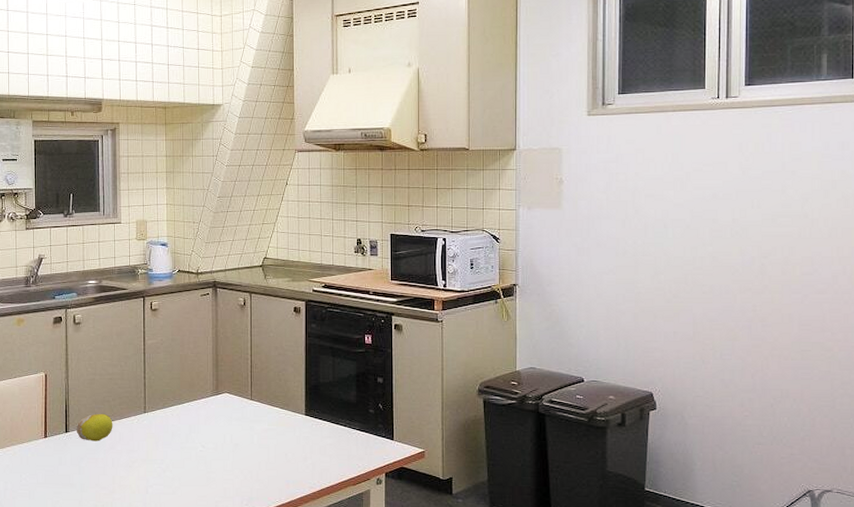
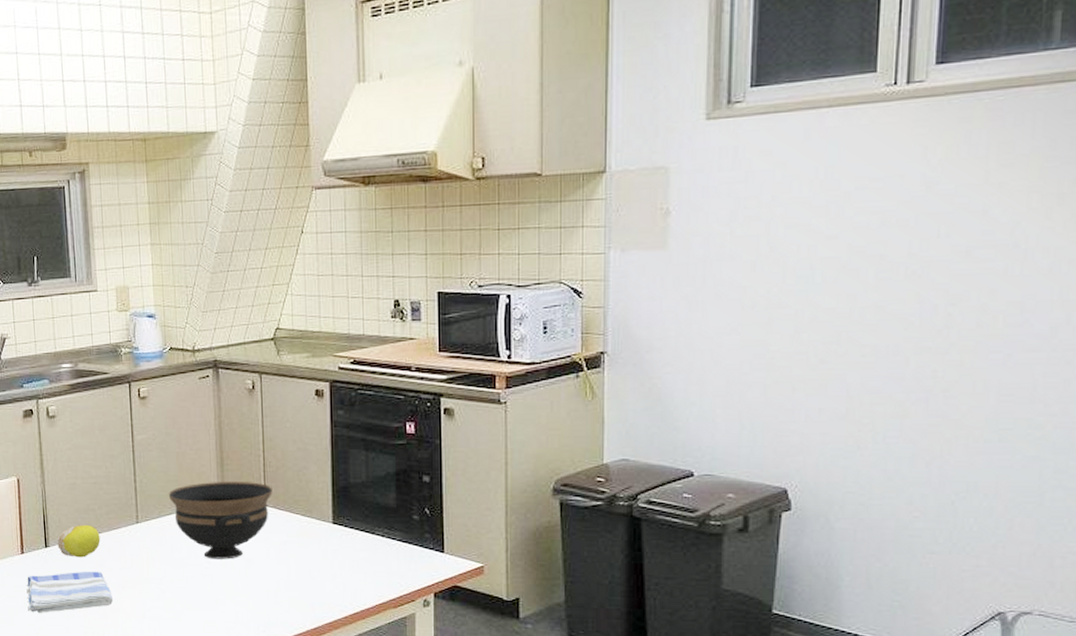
dish towel: none [47,453,121,489] -> present [26,571,113,614]
bowl: none [172,379,257,444] -> present [168,481,273,560]

